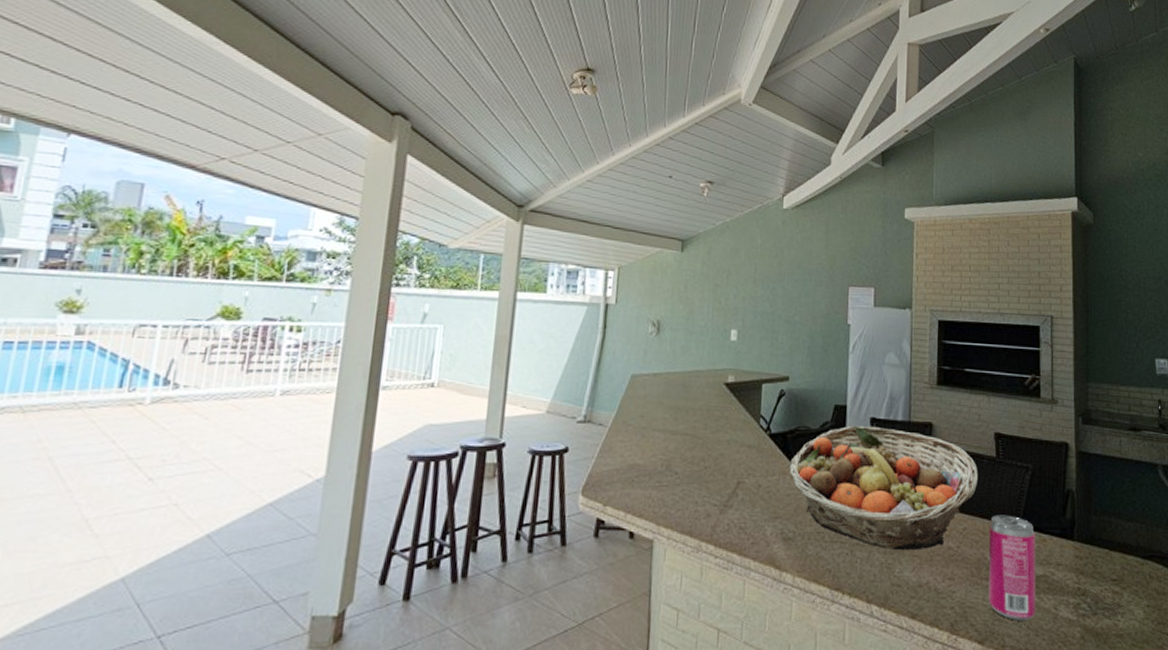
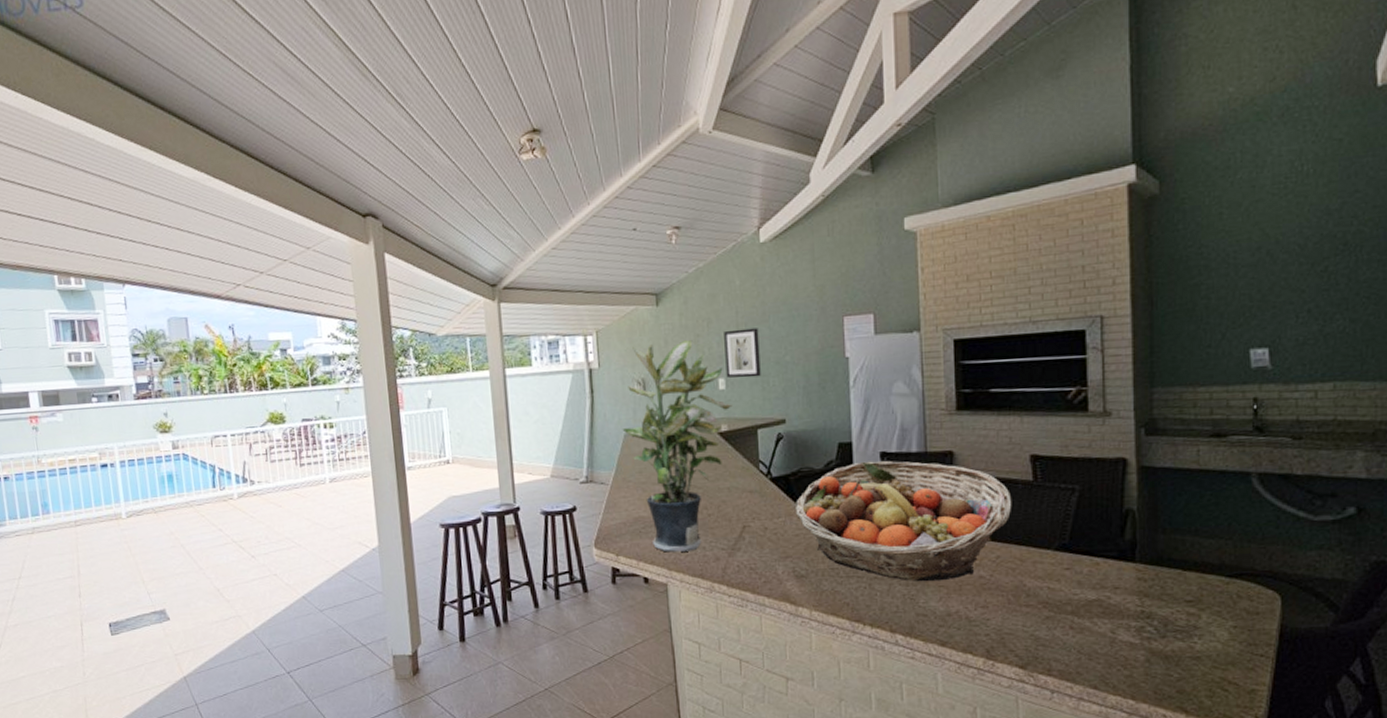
potted plant: none [630,288,741,505] -> present [622,340,733,552]
wall art: none [739,284,773,333] -> present [724,328,761,378]
beverage can: present [988,515,1036,621] -> none [1027,540,1087,646]

